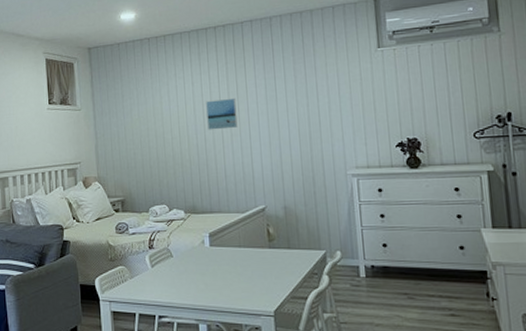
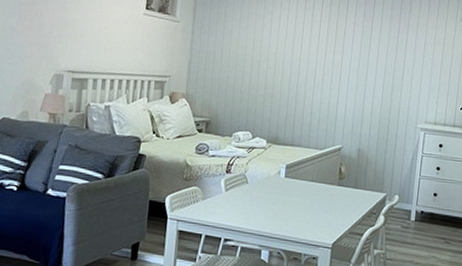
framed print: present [206,98,238,130] -> none [303,37,333,69]

